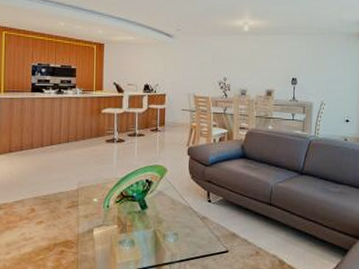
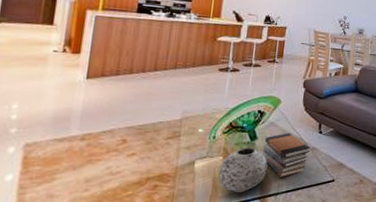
vase: none [114,216,160,261] -> present [218,147,268,193]
book stack: none [154,202,201,247] -> present [263,133,310,177]

